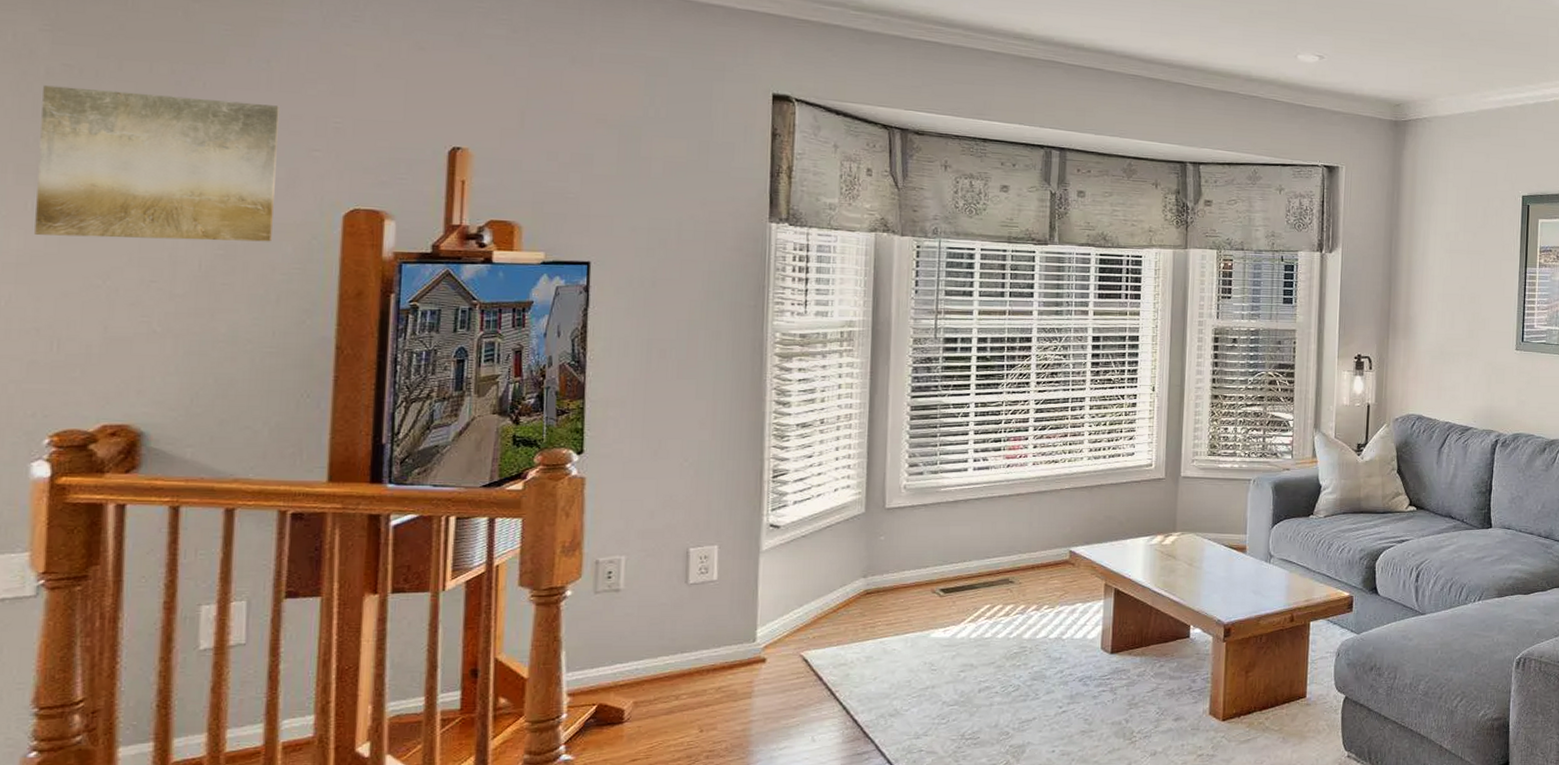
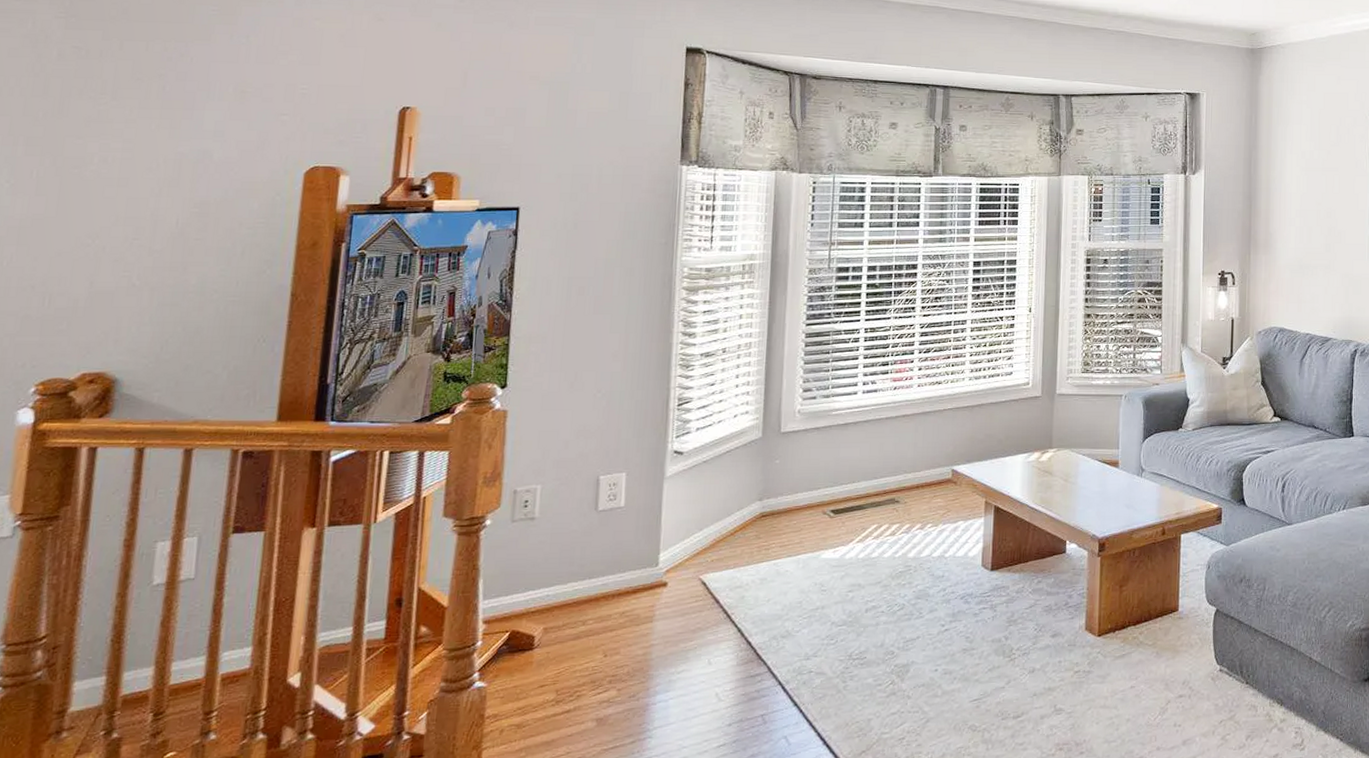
wall art: present [35,85,279,242] -> none [37,66,255,201]

